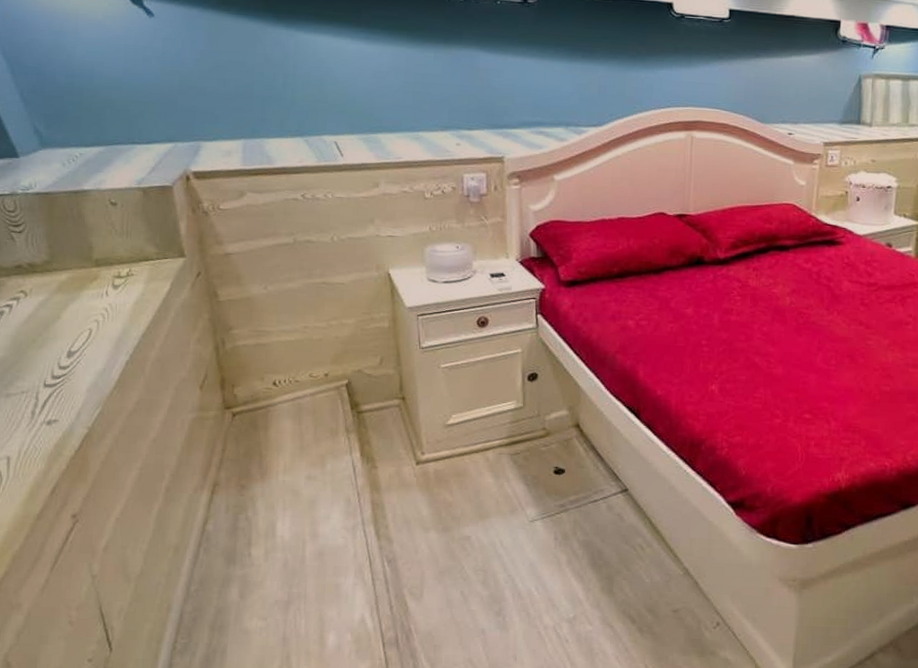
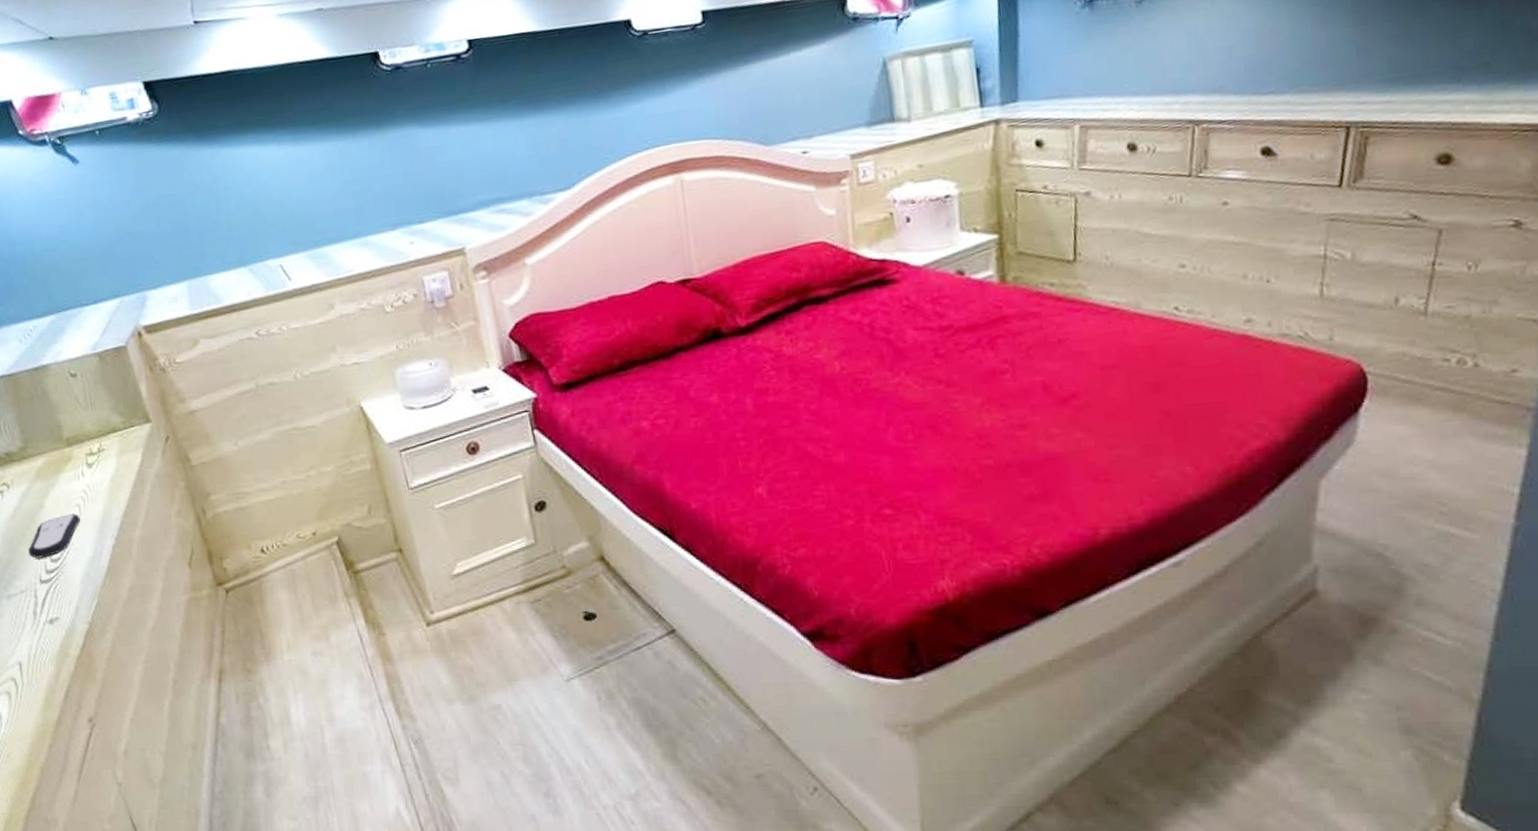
remote control: none [36,327,98,364] -> present [28,513,81,559]

